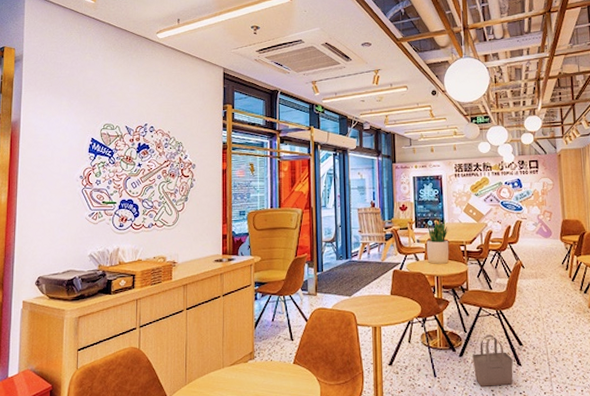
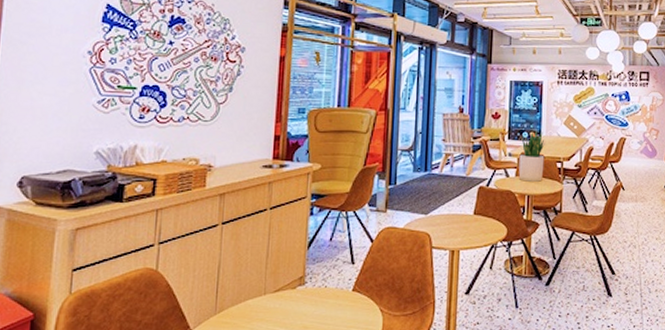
shopping bag: present [472,334,513,387] -> none [559,262,603,319]

